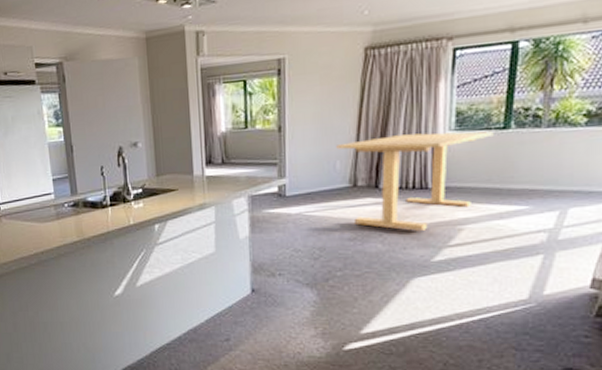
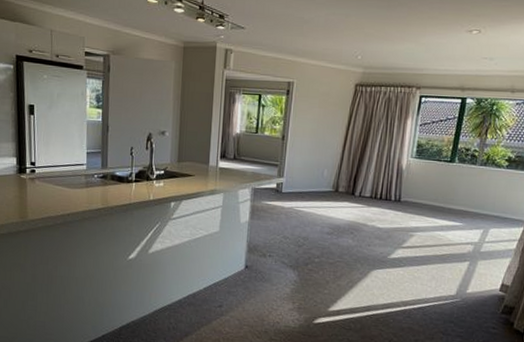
dining table: present [336,131,494,231] -> none [326,155,443,233]

